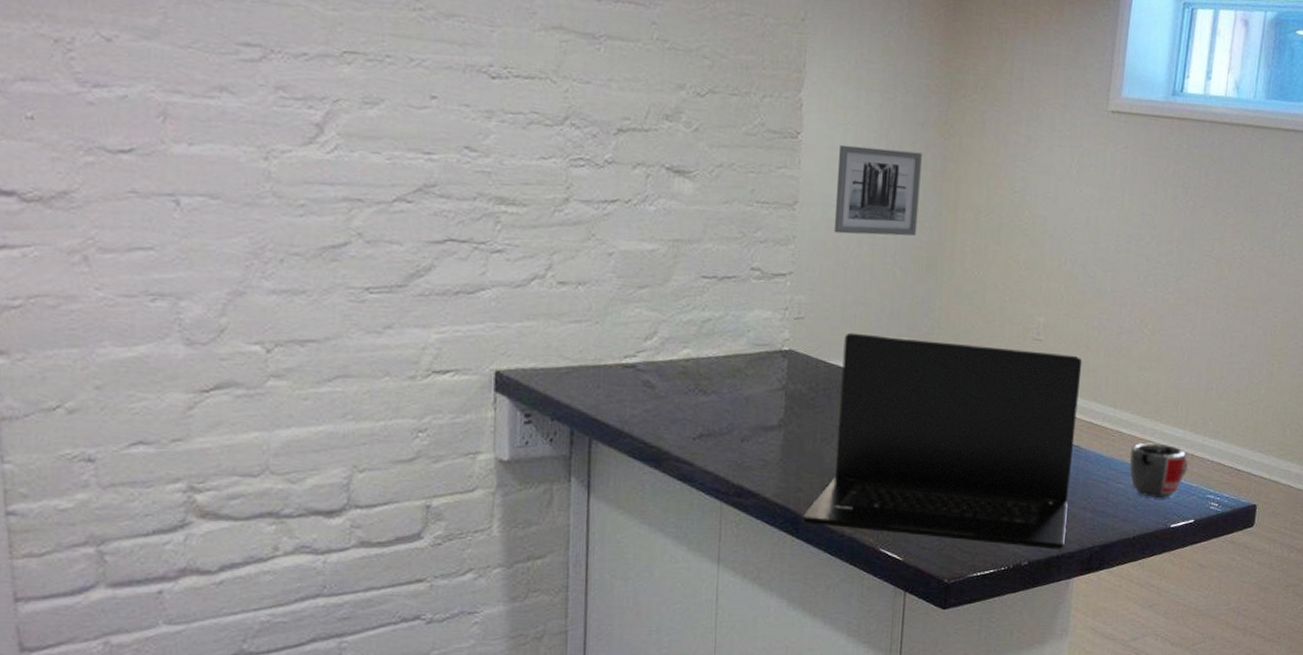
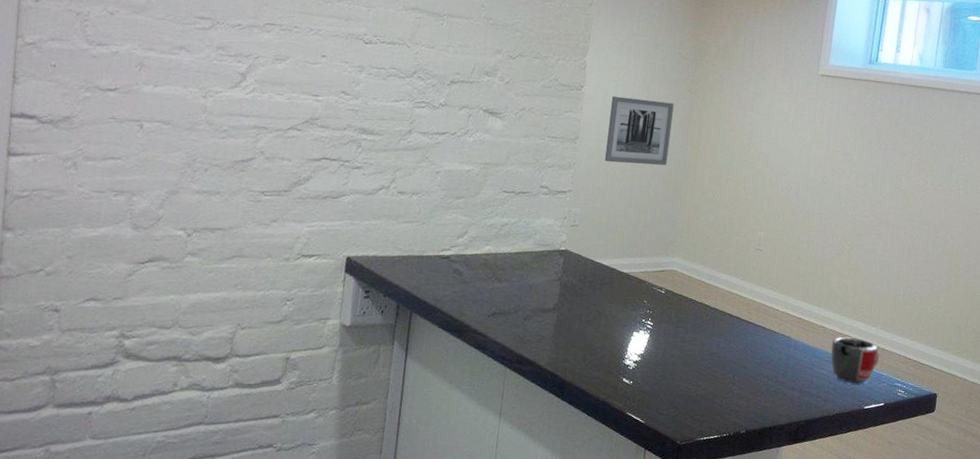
laptop: present [802,332,1083,550] -> none [567,238,794,422]

